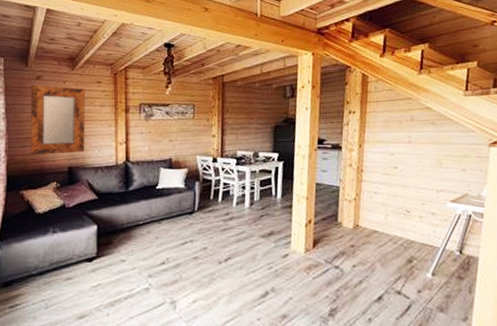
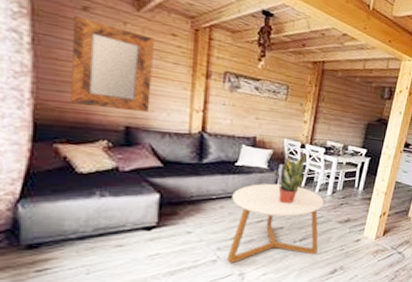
coffee table: none [157,201,245,290] -> present [226,183,324,263]
potted plant: none [191,167,224,222] -> present [274,154,310,204]

